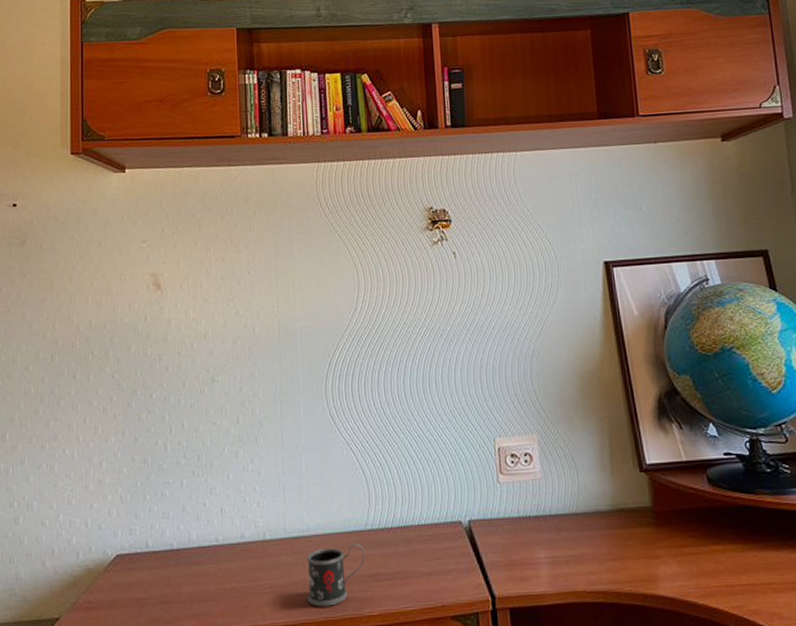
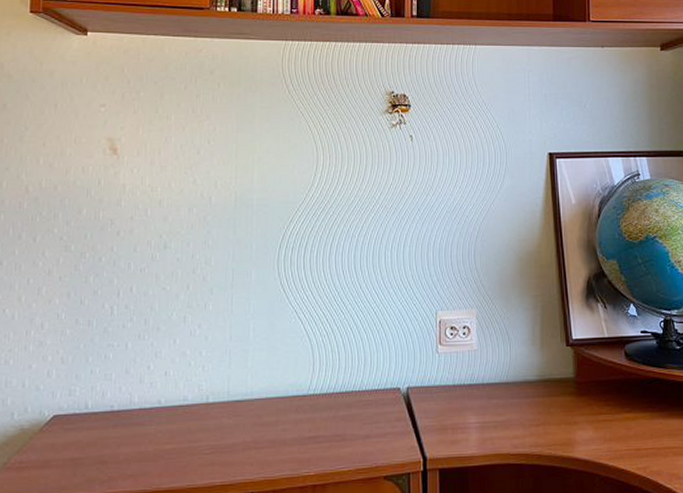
mug: present [307,544,365,607] -> none [246,408,306,467]

